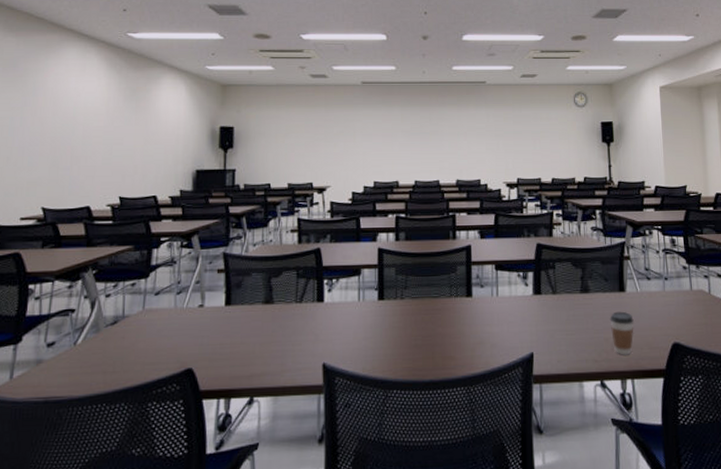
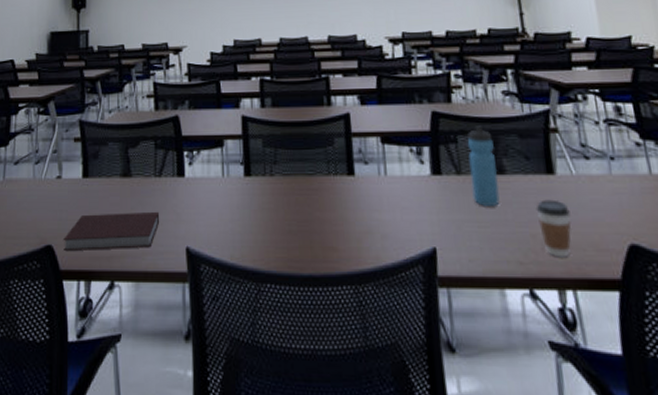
notebook: none [204,333,299,374] -> present [64,211,160,252]
water bottle: none [562,255,585,319] -> present [467,126,500,208]

